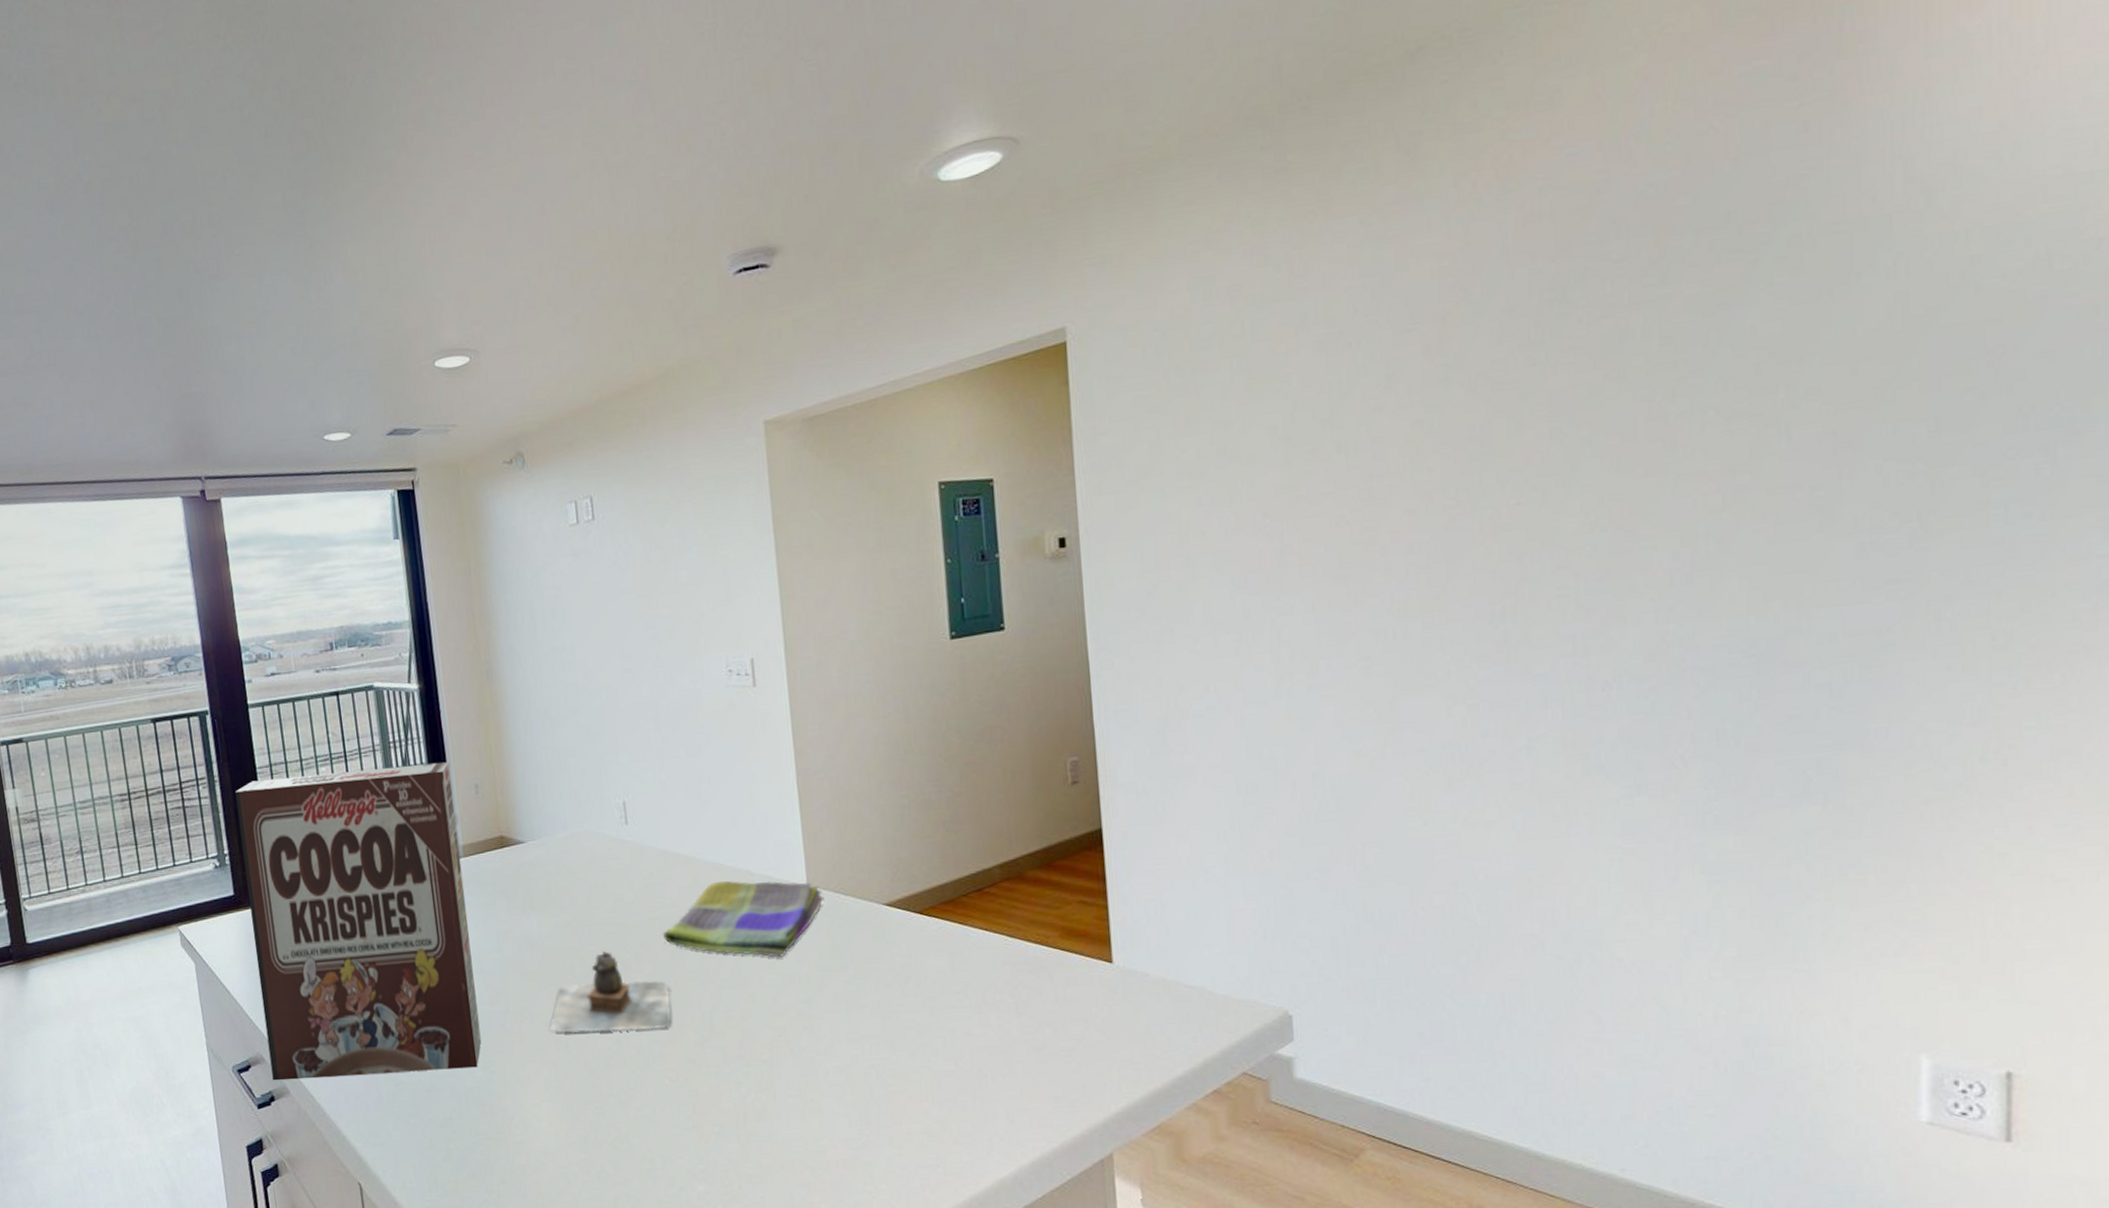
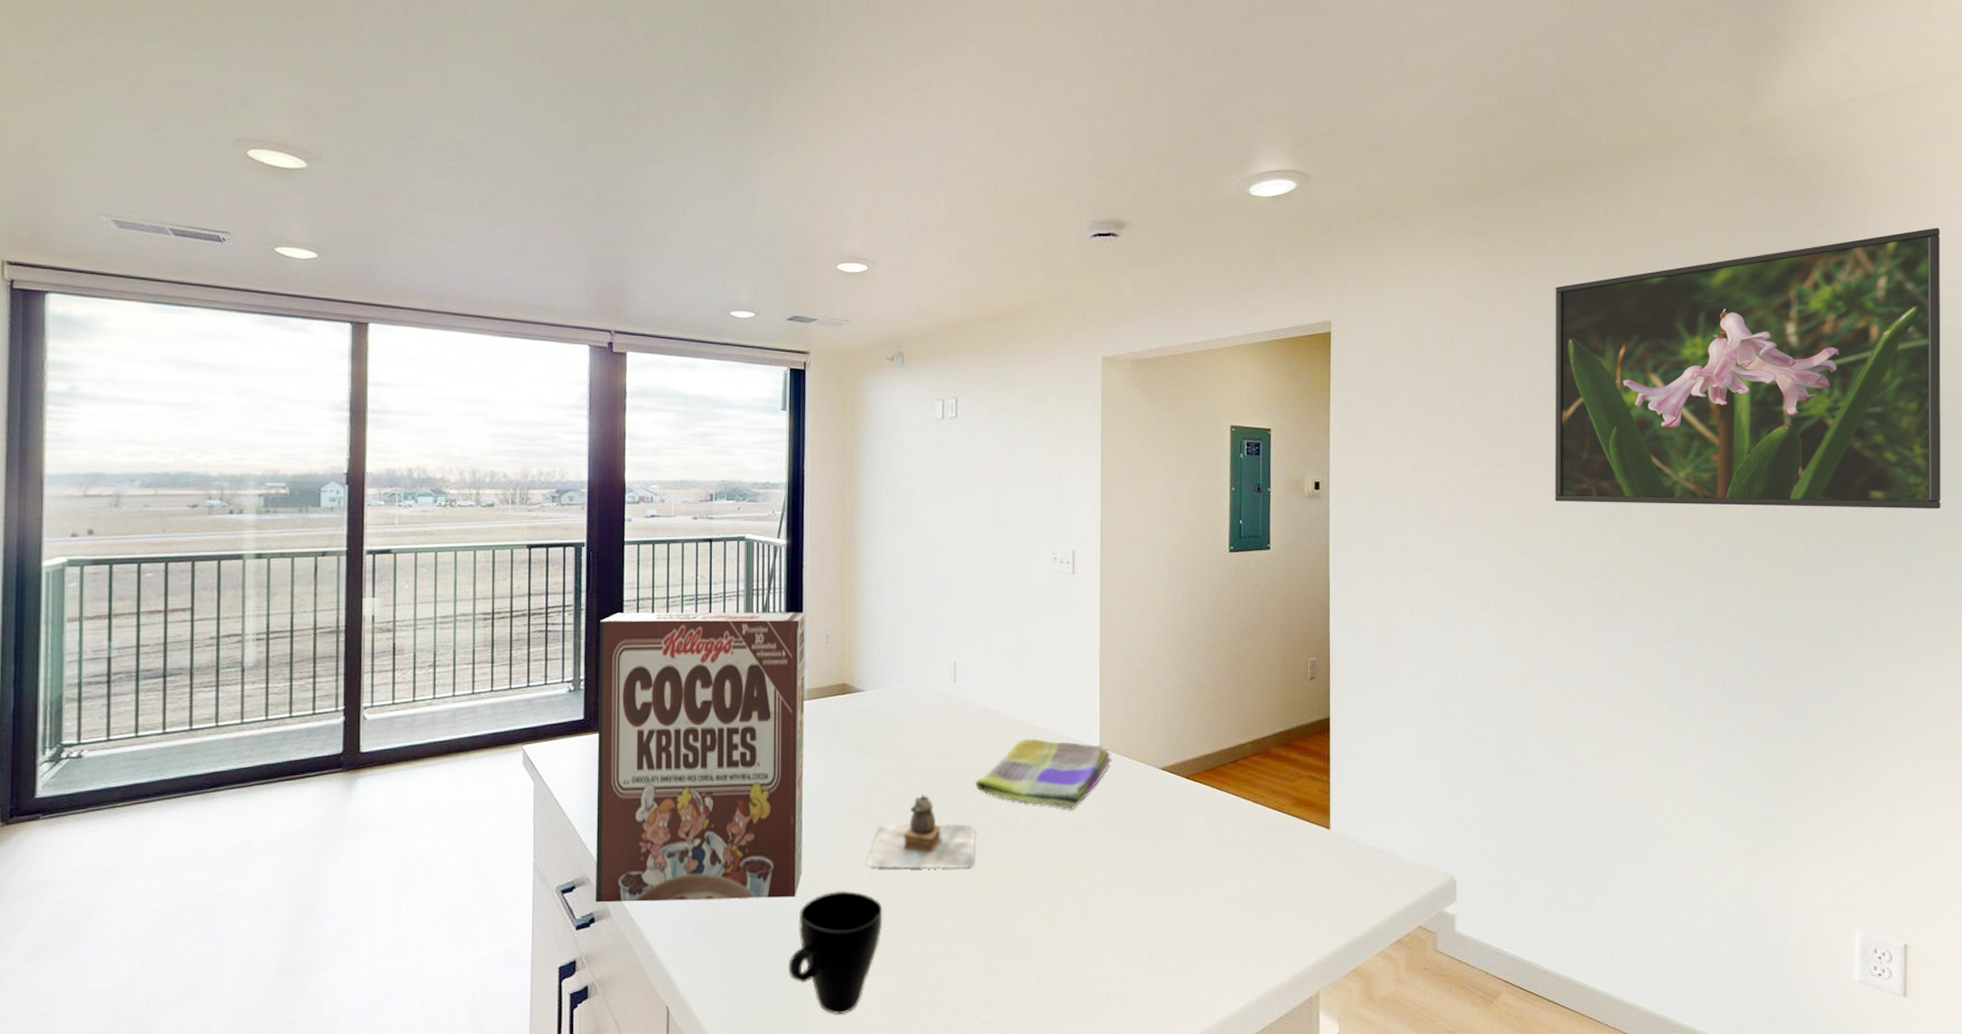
cup: none [479,1058,577,1188] -> present [788,890,883,1014]
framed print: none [1397,19,2074,521] -> present [1554,228,1942,510]

